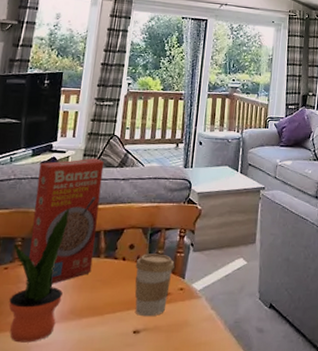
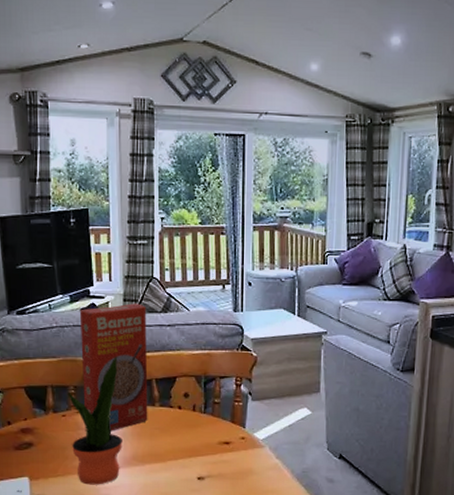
coffee cup: present [134,253,175,317] -> none [192,402,233,464]

